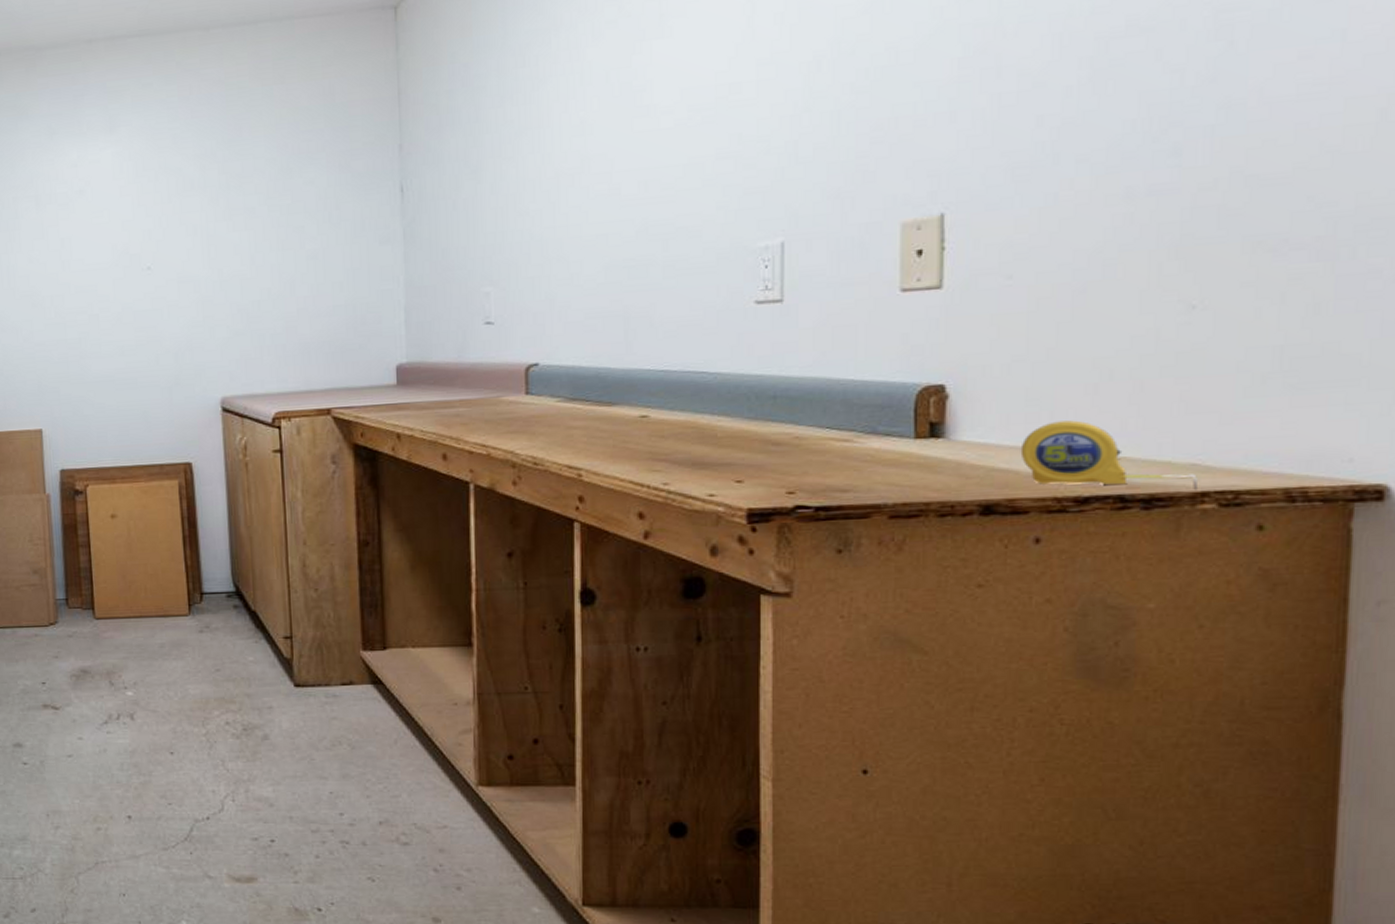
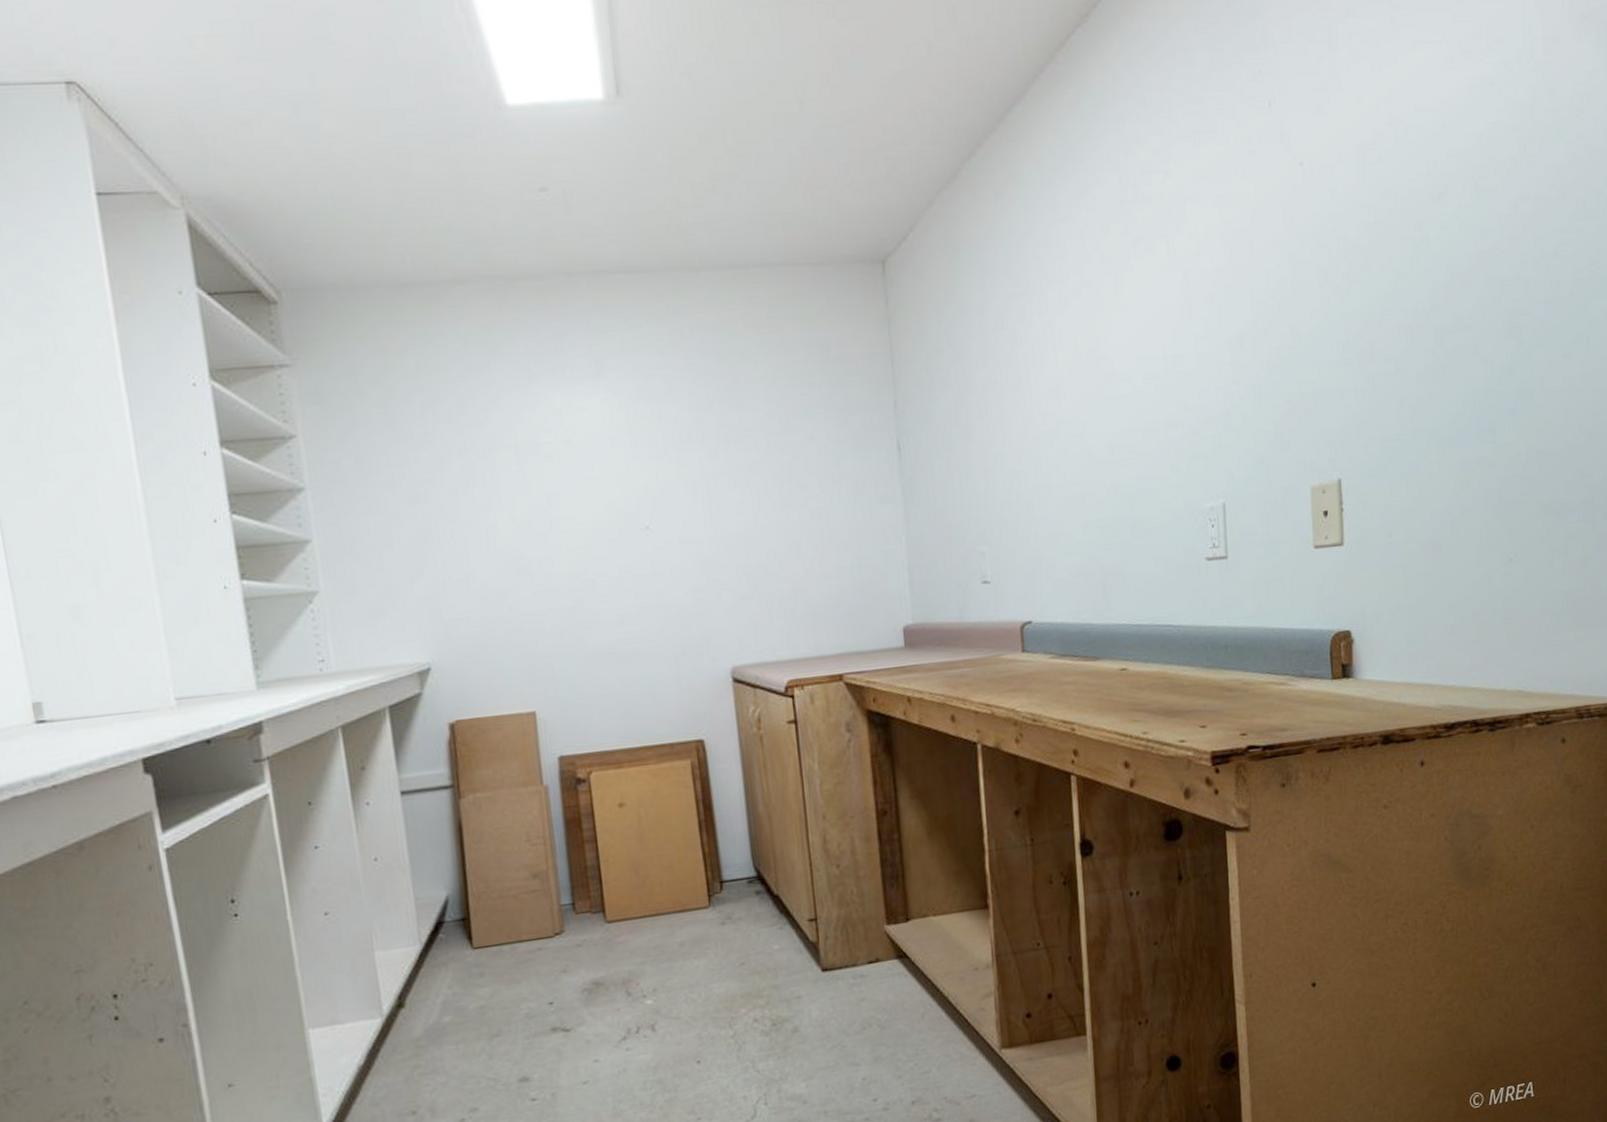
tape measure: present [1020,420,1199,491] -> none [1406,657,1524,714]

